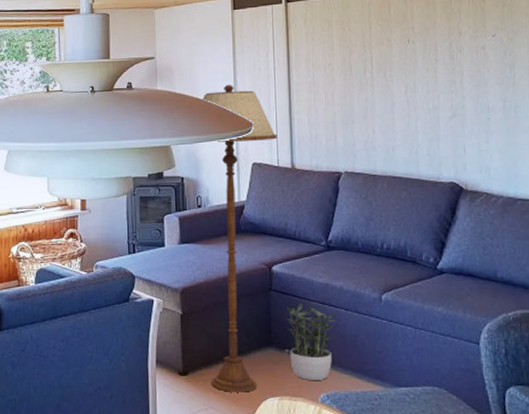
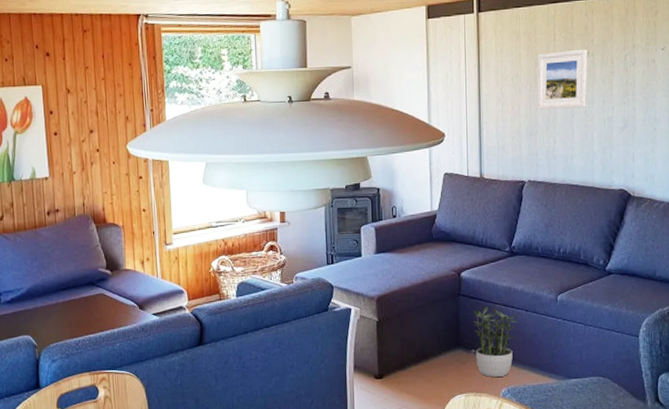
floor lamp: present [201,84,278,392] -> none [396,94,468,392]
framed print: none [352,36,409,99] -> present [537,48,588,110]

